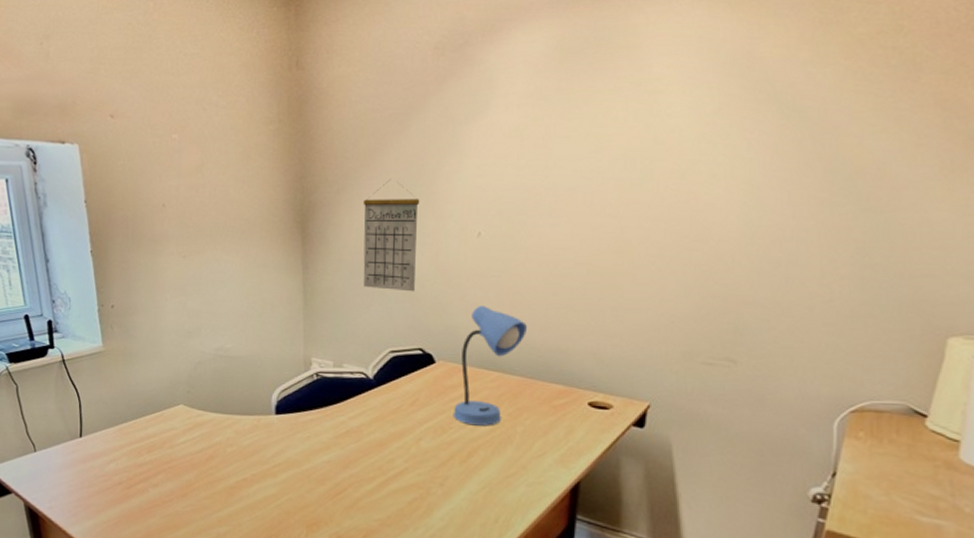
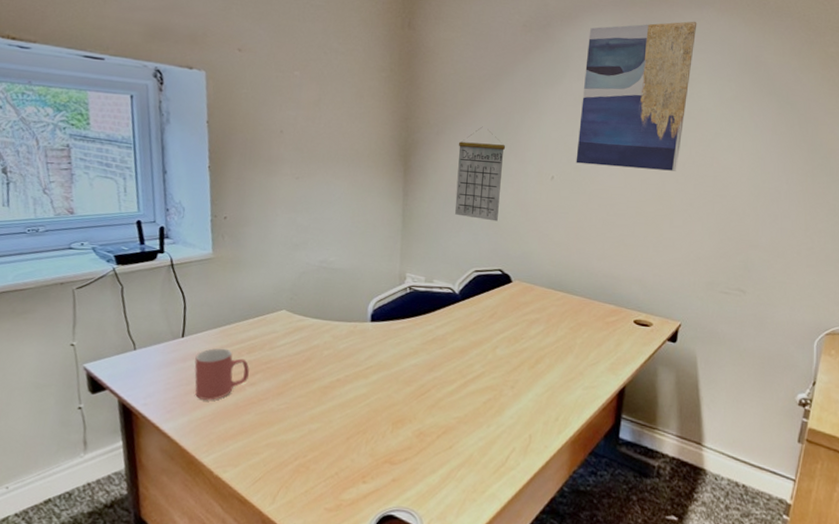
mug: none [95,447,150,503] -> present [194,348,249,400]
desk lamp: present [452,305,527,426] -> none [524,235,588,338]
wall art: none [507,14,664,214] -> present [576,21,697,171]

